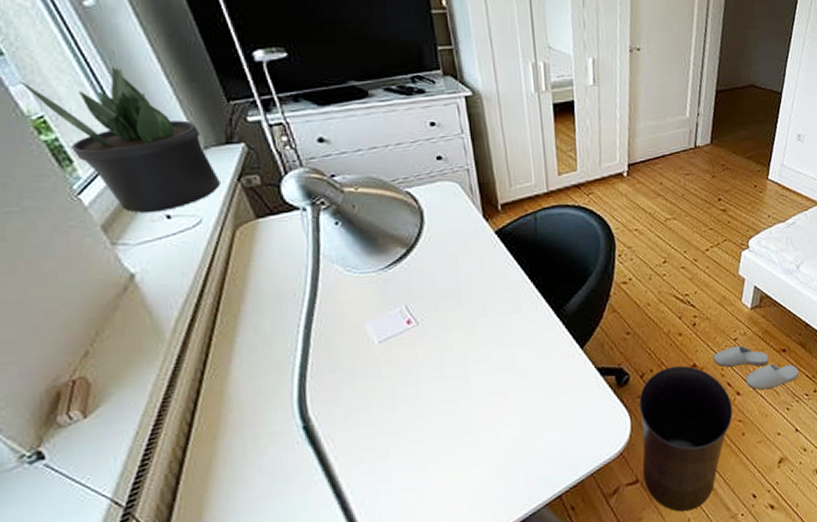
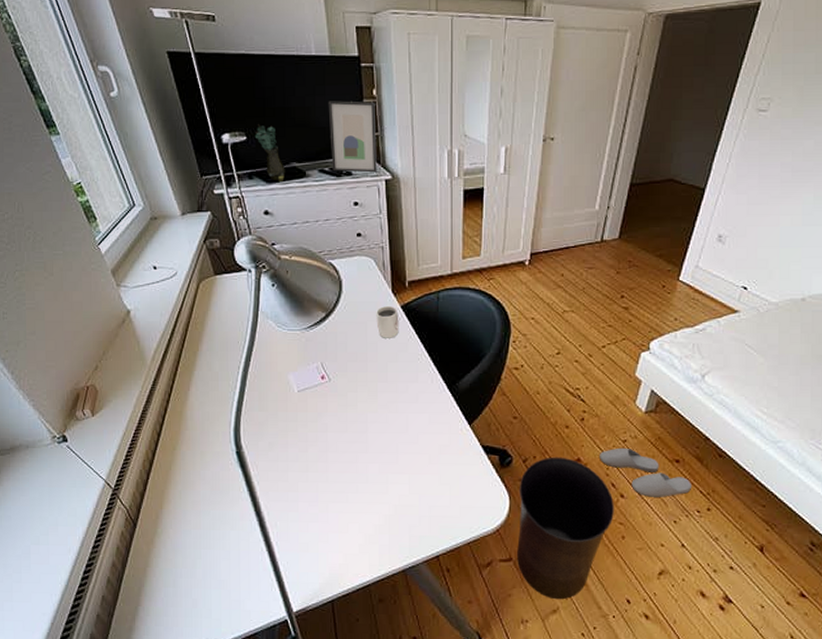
planter: present [18,67,220,213] -> none [67,146,191,264]
vase: none [297,38,343,104] -> present [254,124,286,182]
picture frame: none [389,11,454,90] -> present [328,100,377,173]
mug: none [467,233,495,269] -> present [376,306,399,338]

